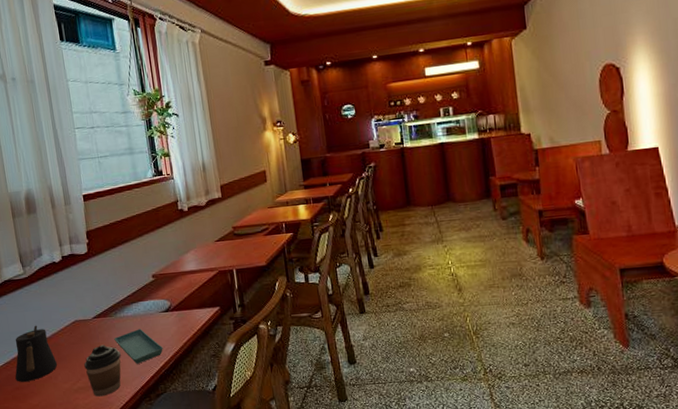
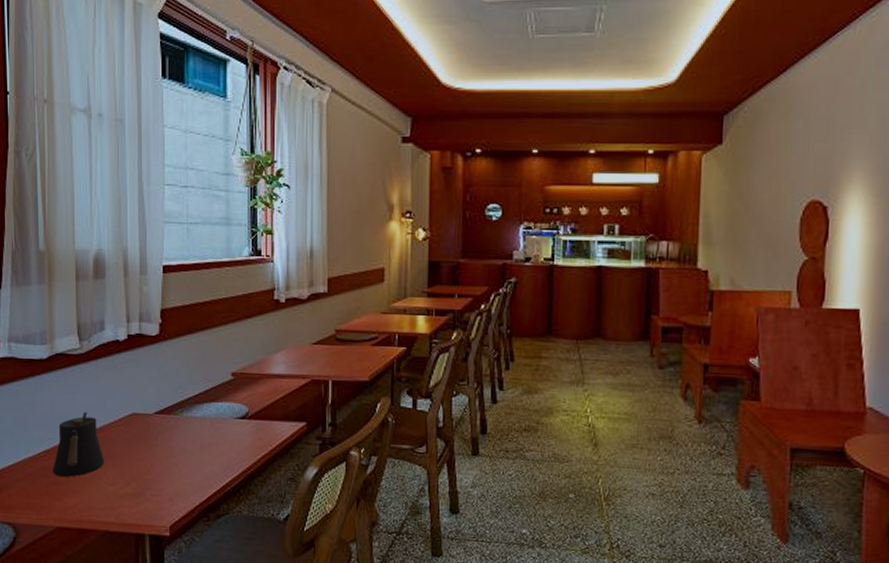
coffee cup: present [84,344,121,397] -> none [136,446,181,508]
saucer: present [114,329,164,364] -> none [176,434,233,476]

